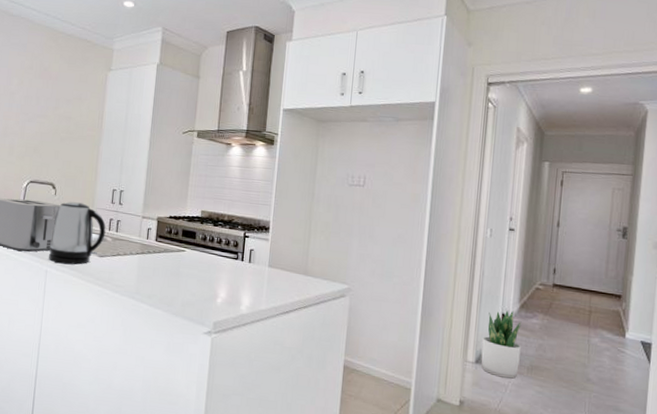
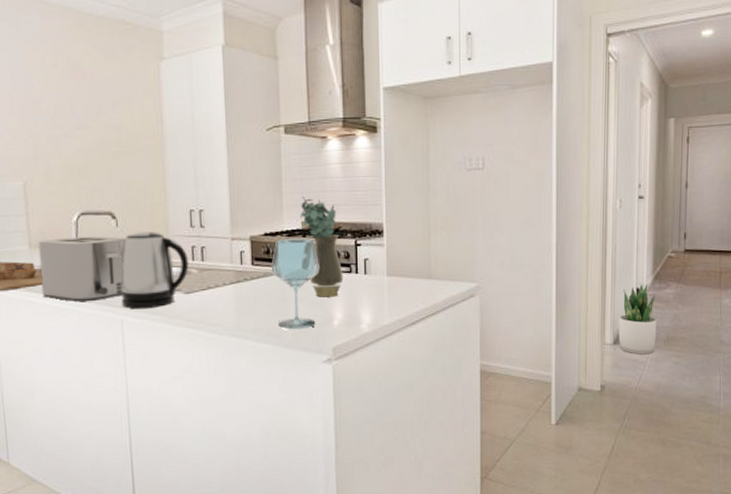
wine glass: none [170,223,212,302] -> present [271,238,319,330]
vase: none [200,189,231,278] -> present [300,196,344,298]

